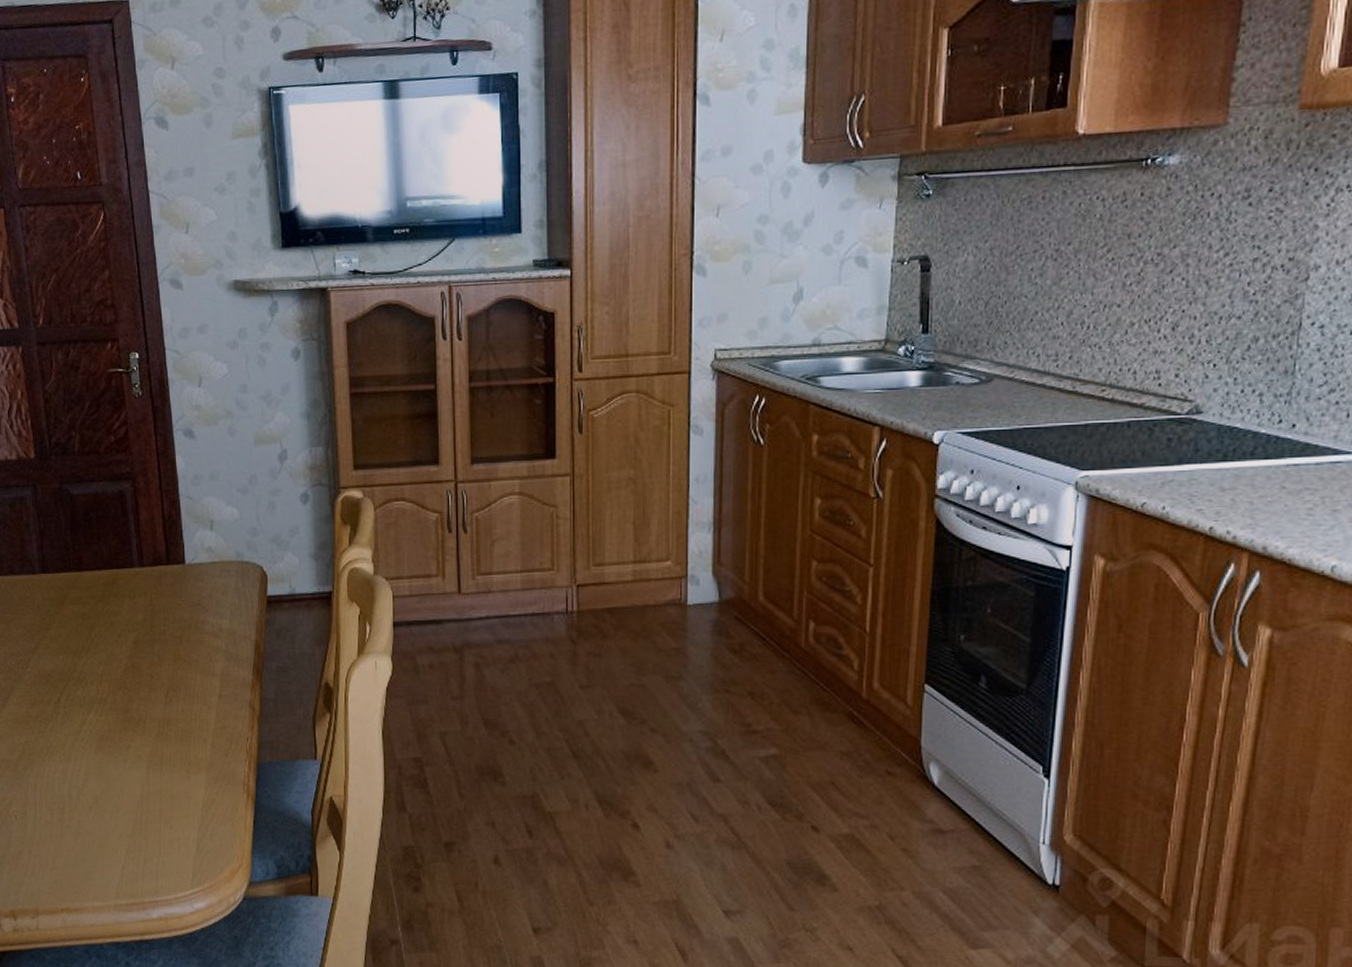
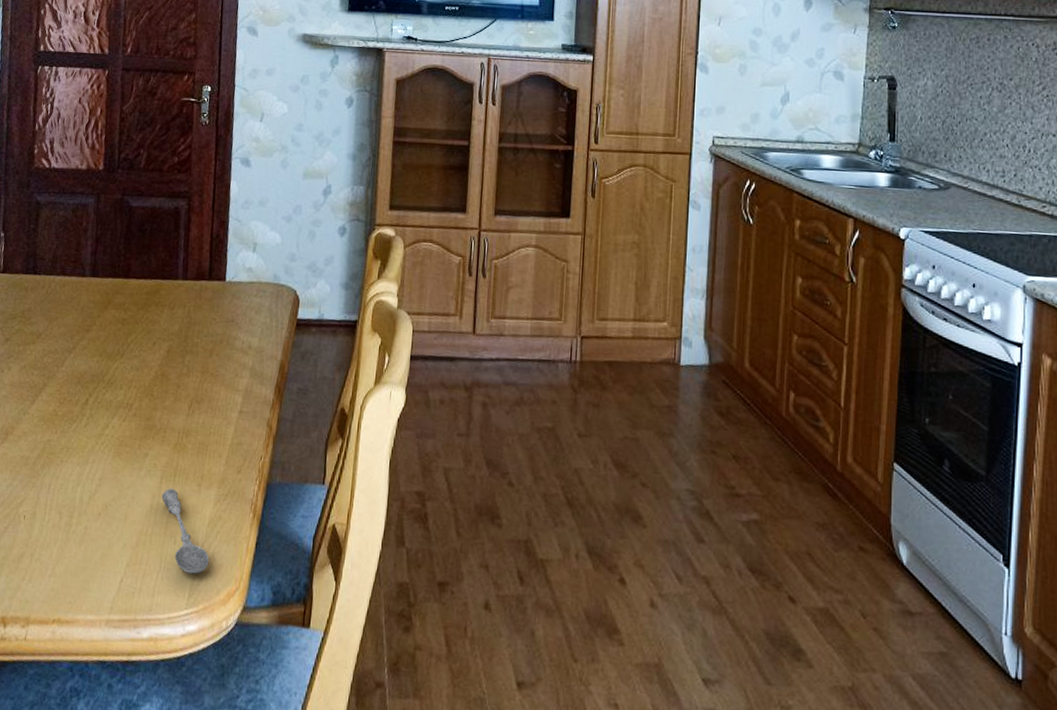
soupspoon: none [150,777,209,856] -> present [161,488,209,574]

